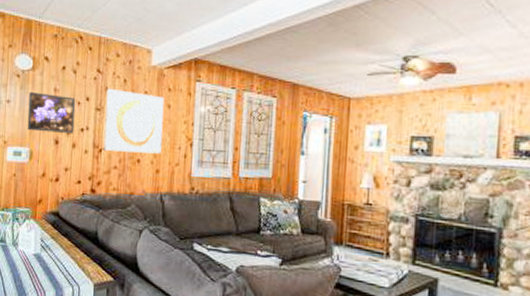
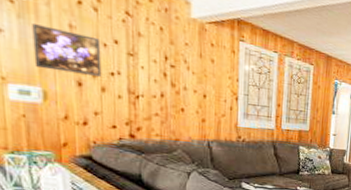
wall art: present [103,88,165,154] -> none [140,33,208,105]

